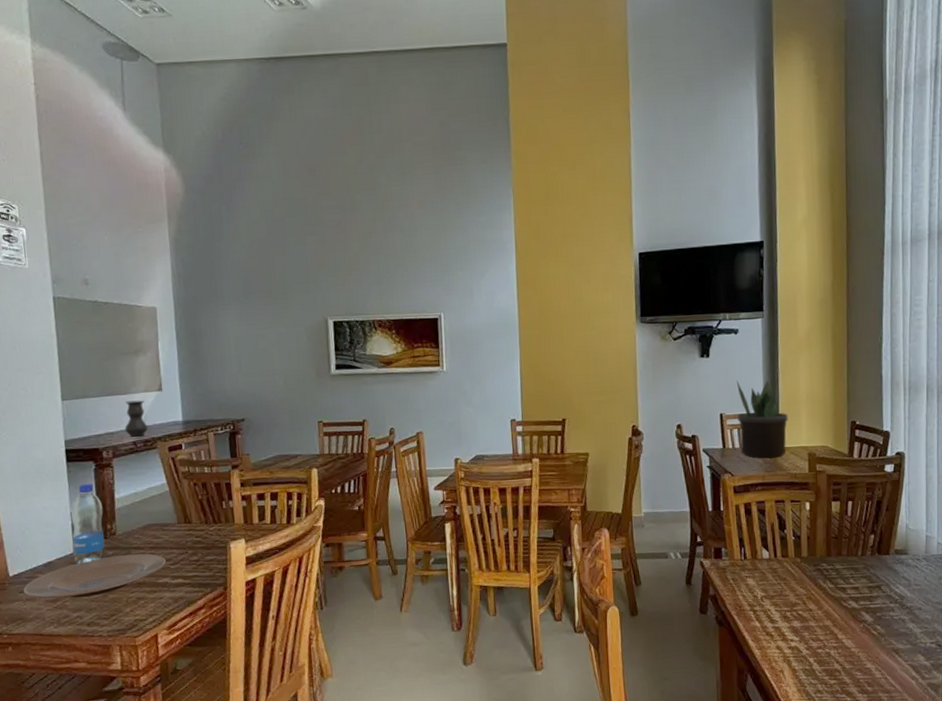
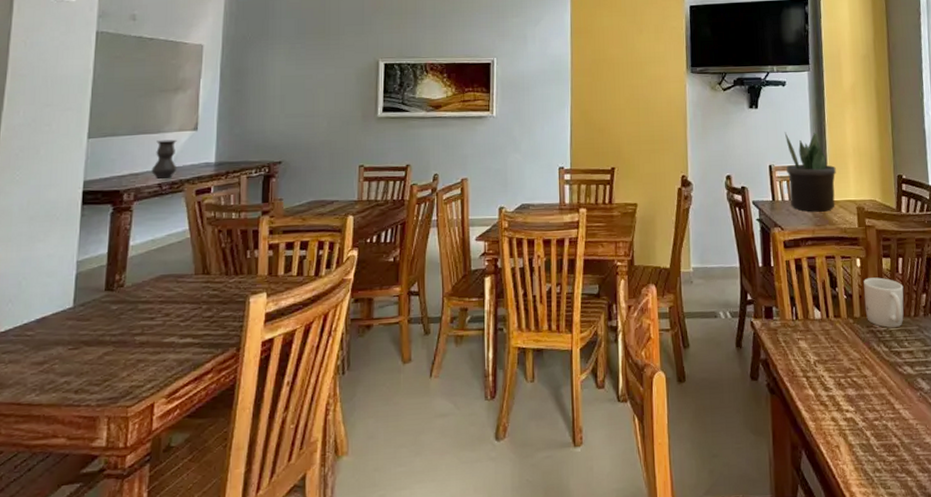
plate: present [23,553,166,599] -> none [7,308,176,361]
bottle: present [71,483,105,564] -> none [71,228,114,320]
mug: none [811,520,852,566] -> present [863,277,904,328]

